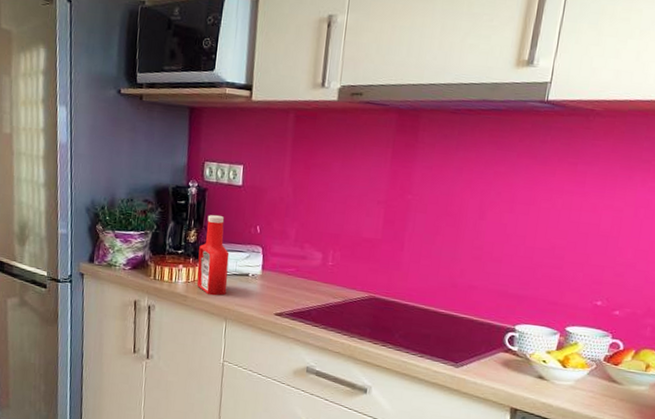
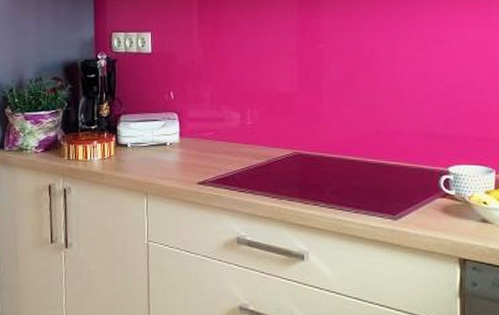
ketchup bottle: present [196,215,230,296] -> none [112,86,145,171]

